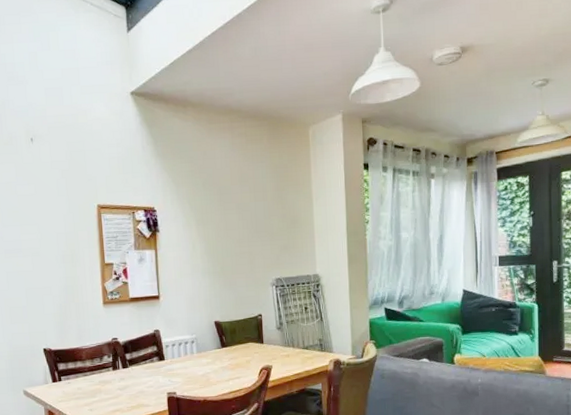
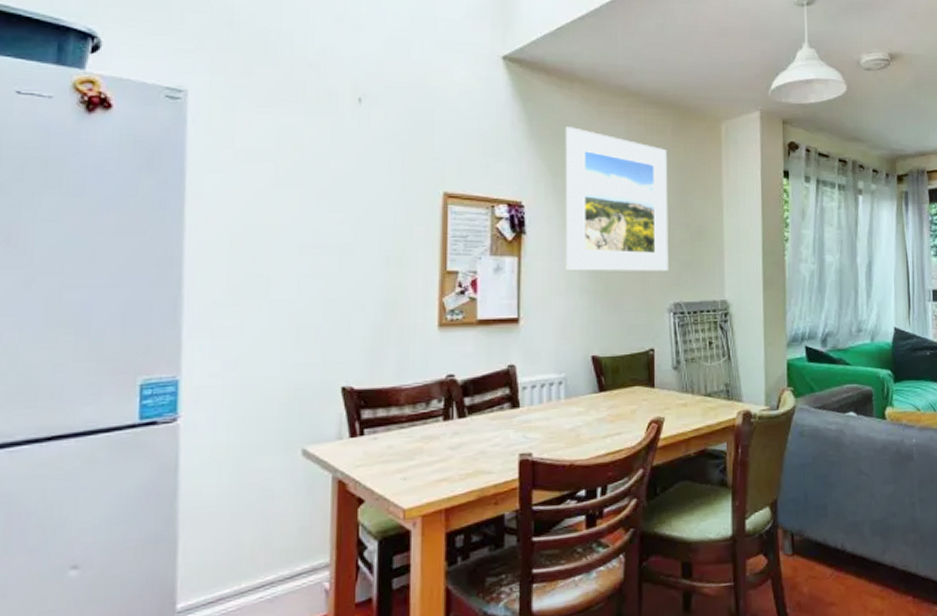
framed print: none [182,144,270,258] -> present [565,127,669,271]

